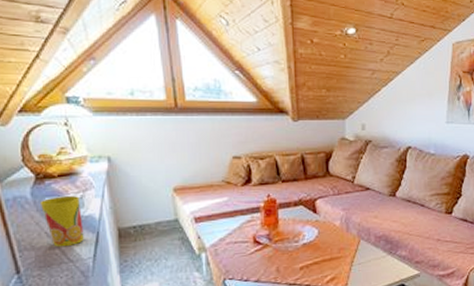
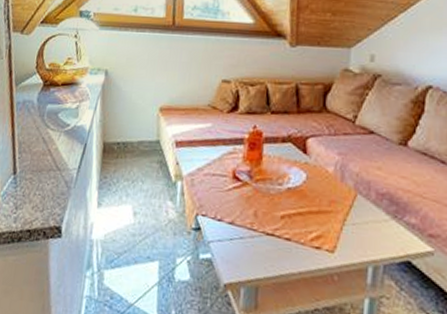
cup: present [39,196,84,247] -> none [42,104,76,155]

